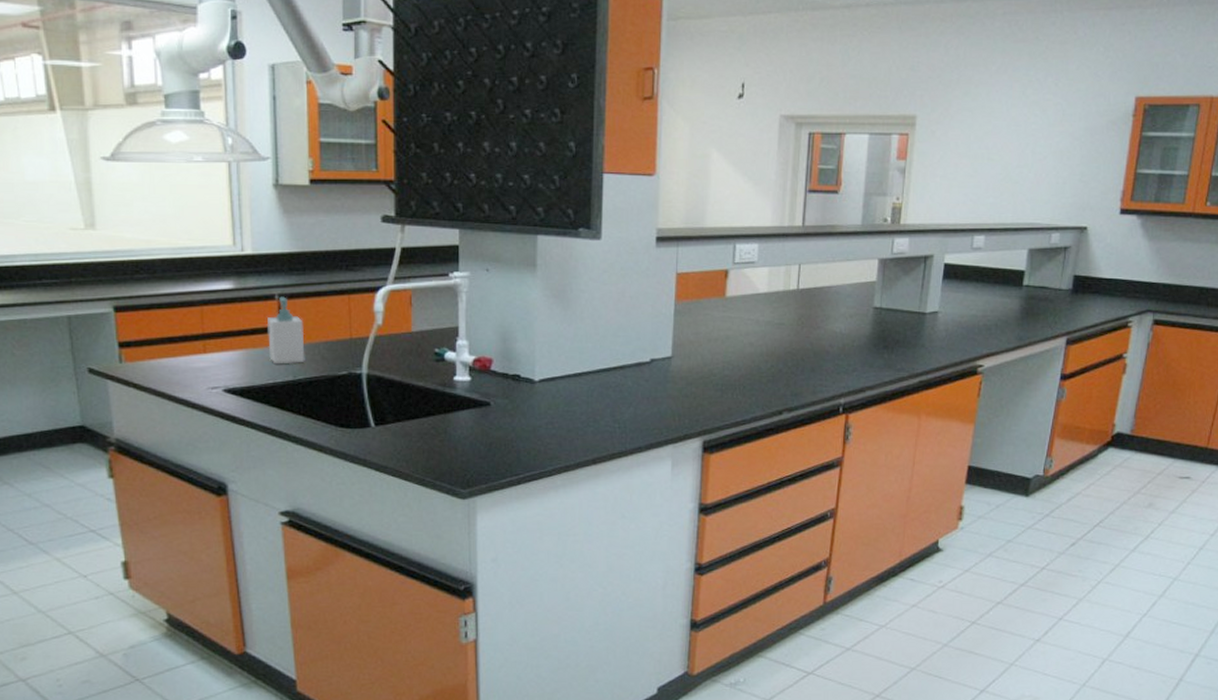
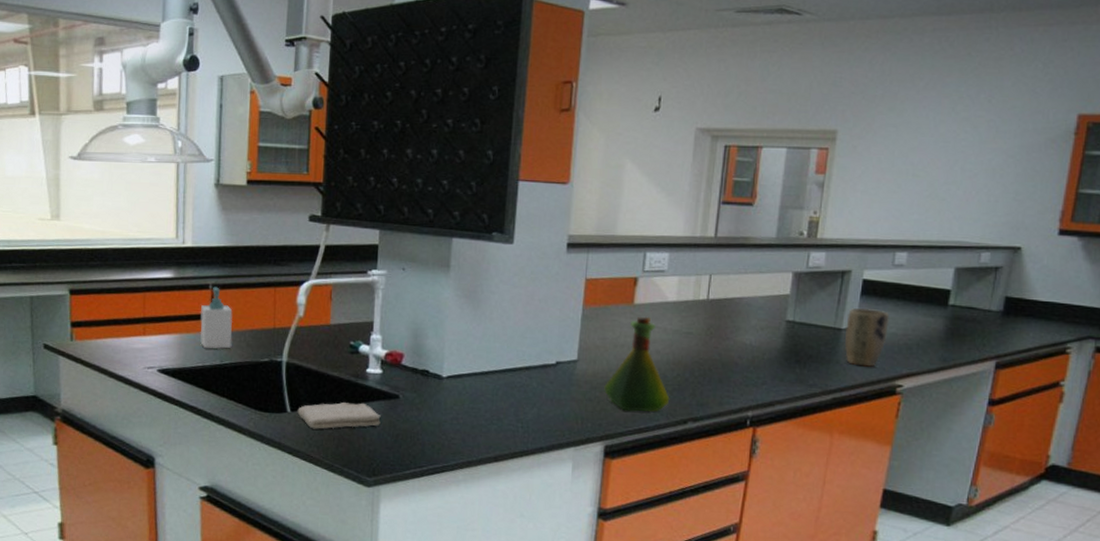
washcloth: none [382,412,472,443] -> present [297,401,381,429]
flask: none [700,309,765,405] -> present [604,316,670,412]
plant pot: none [929,292,970,349] -> present [845,308,890,367]

